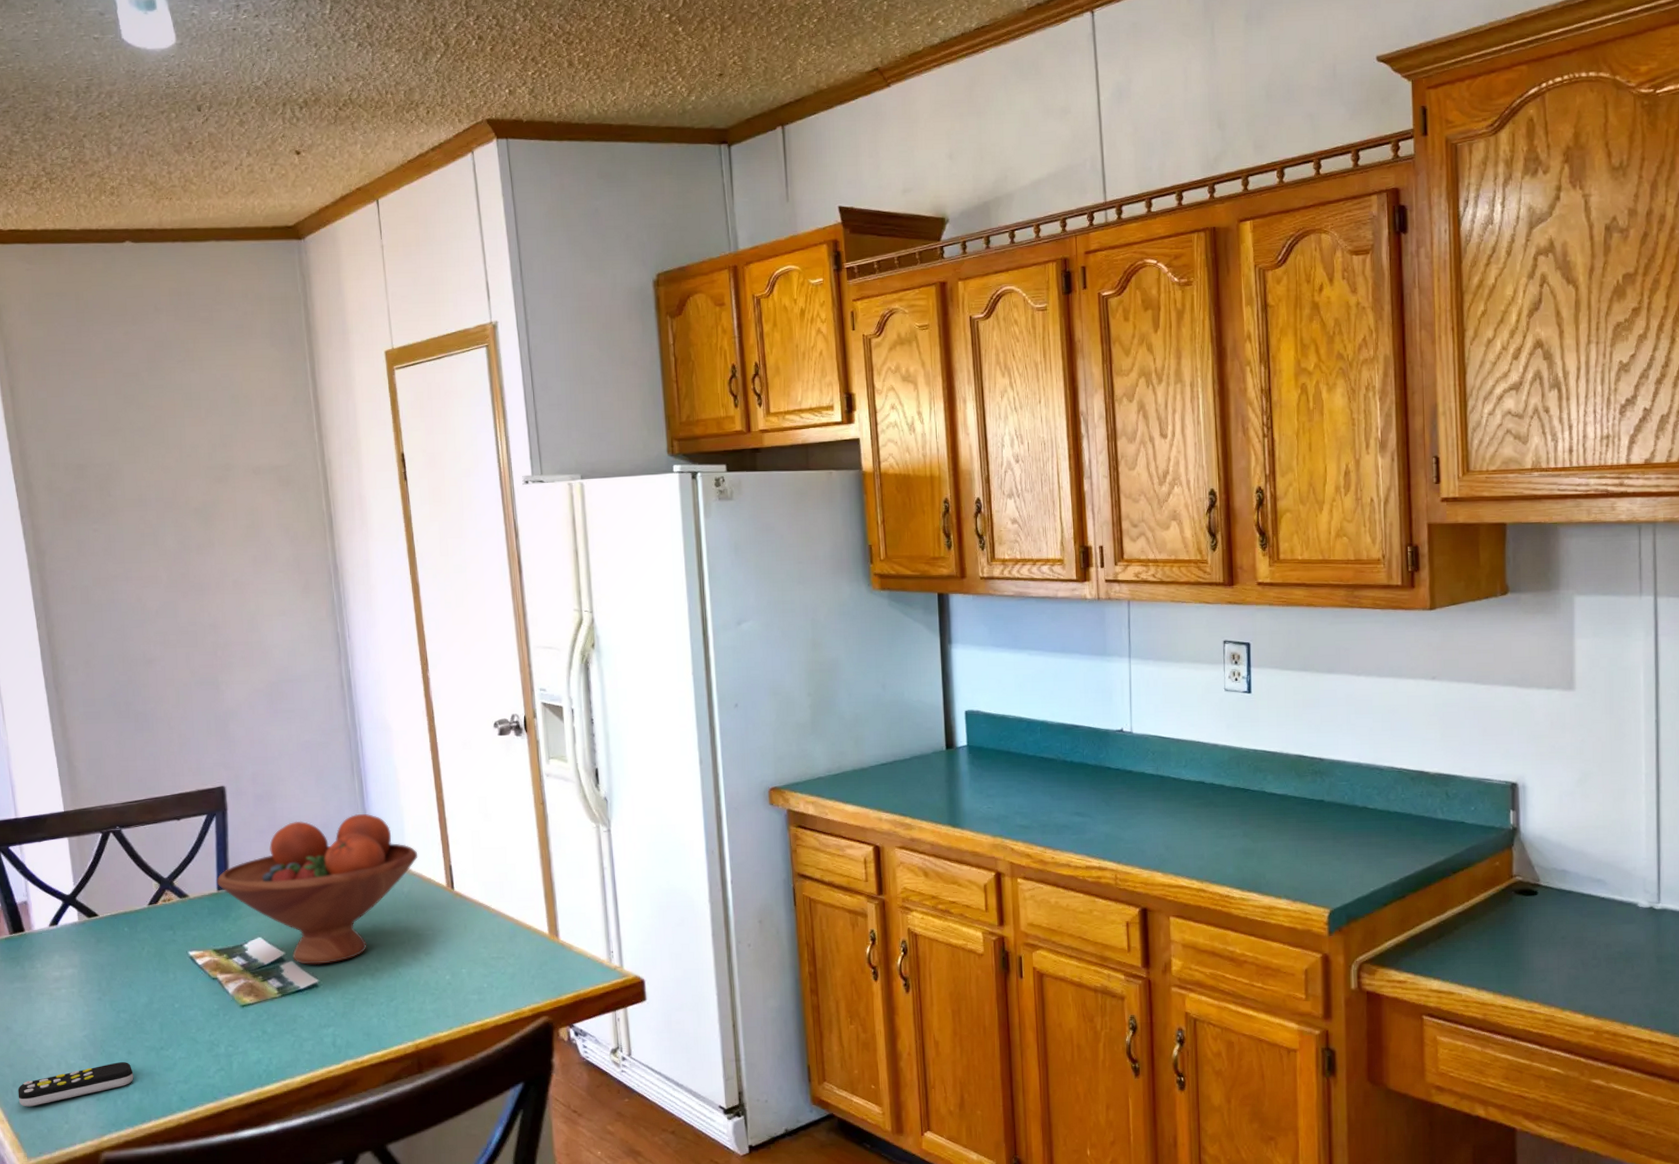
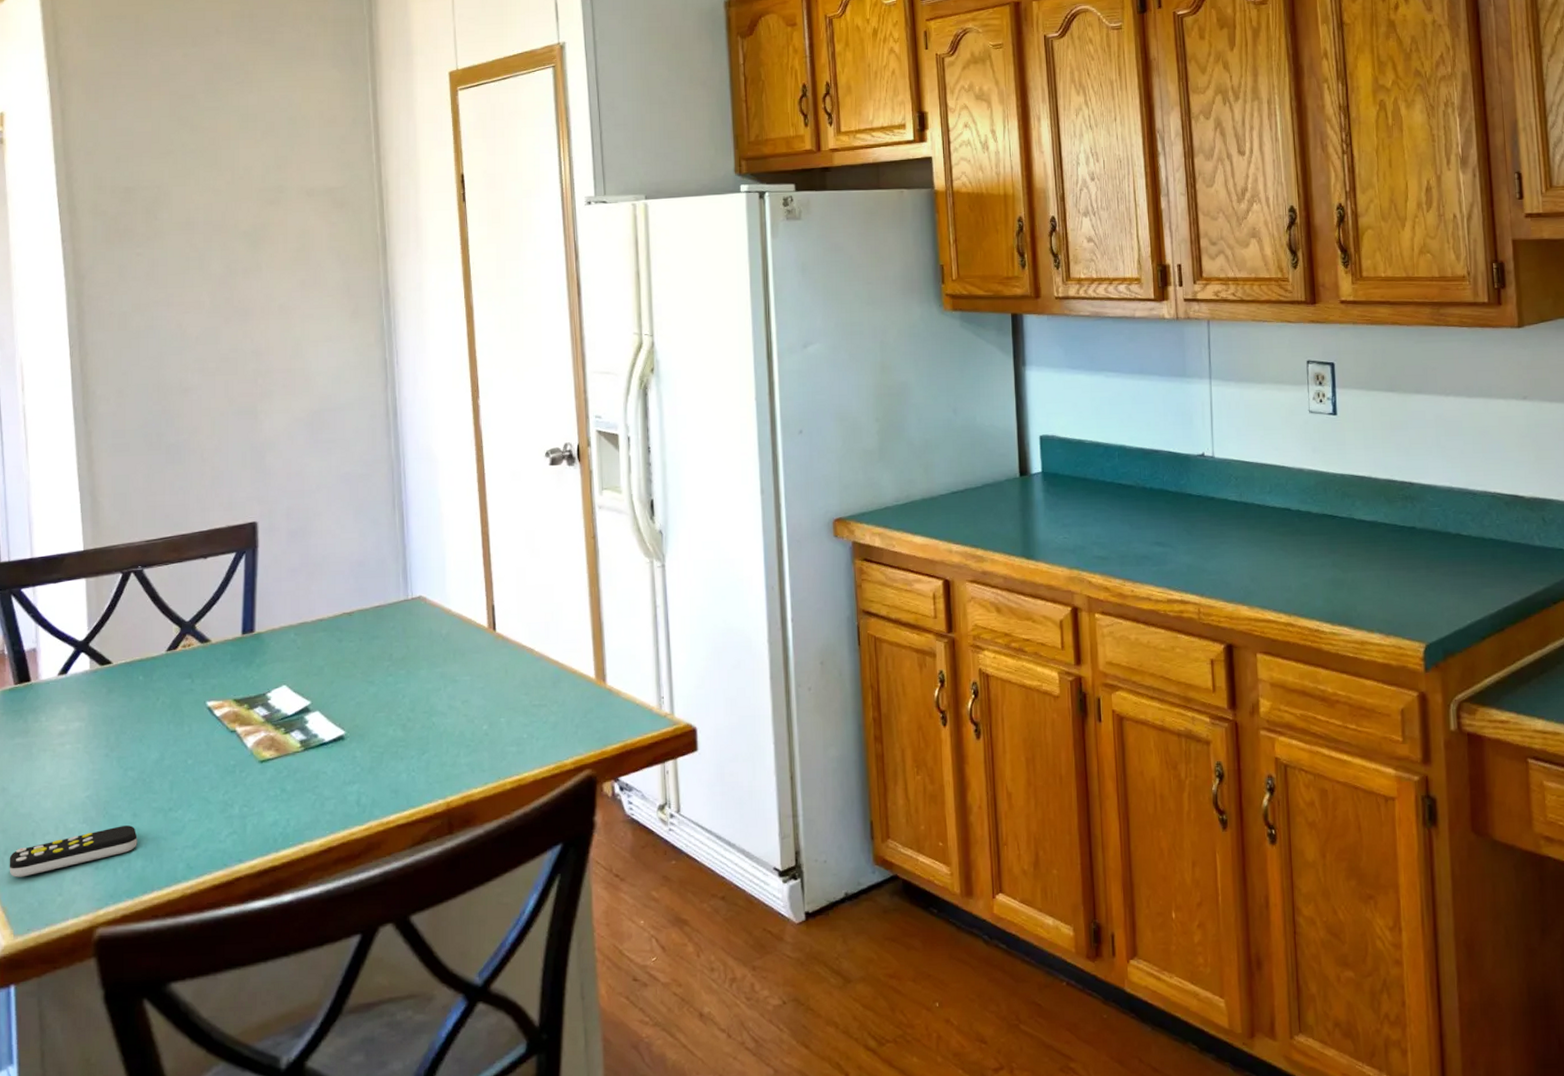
fruit bowl: present [216,814,418,965] -> none [242,550,459,715]

